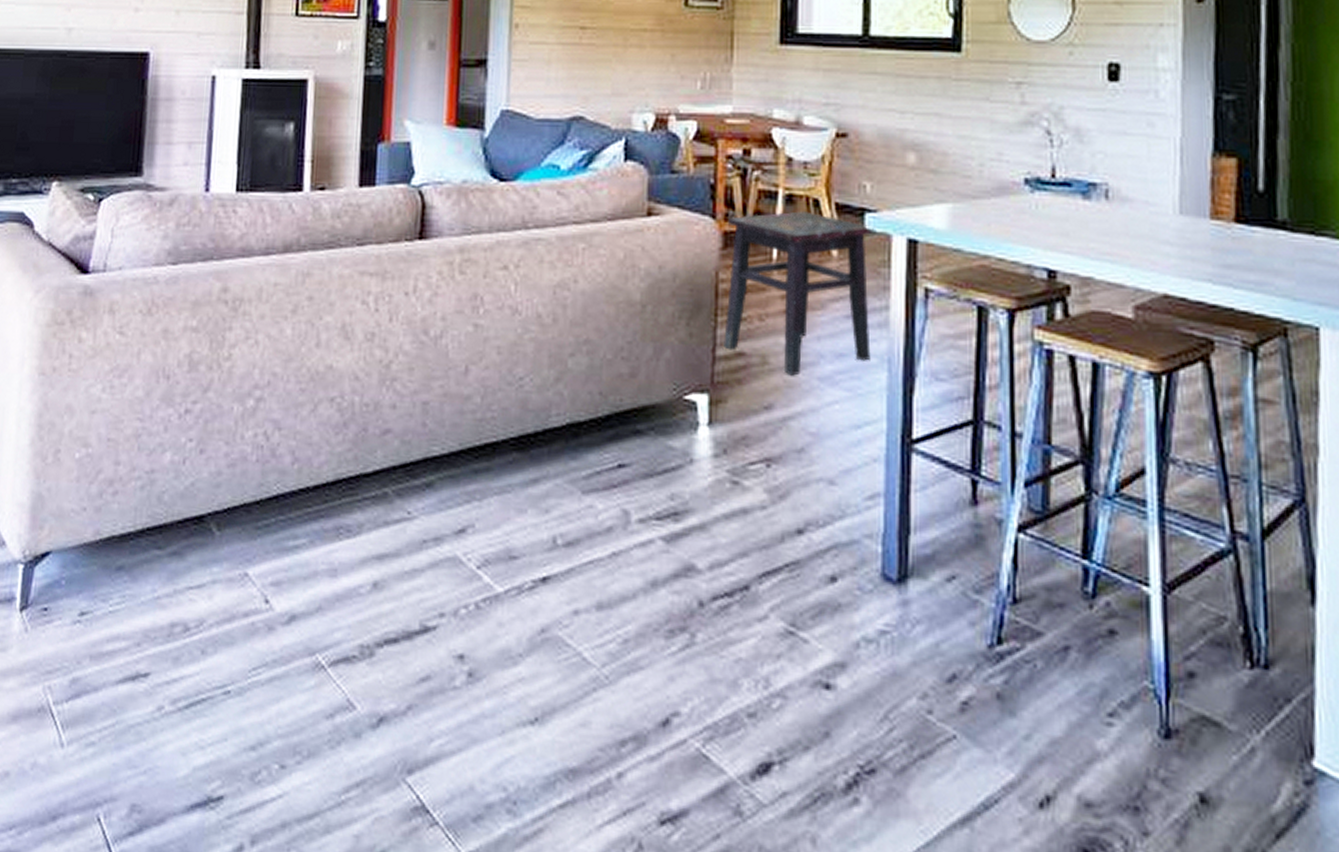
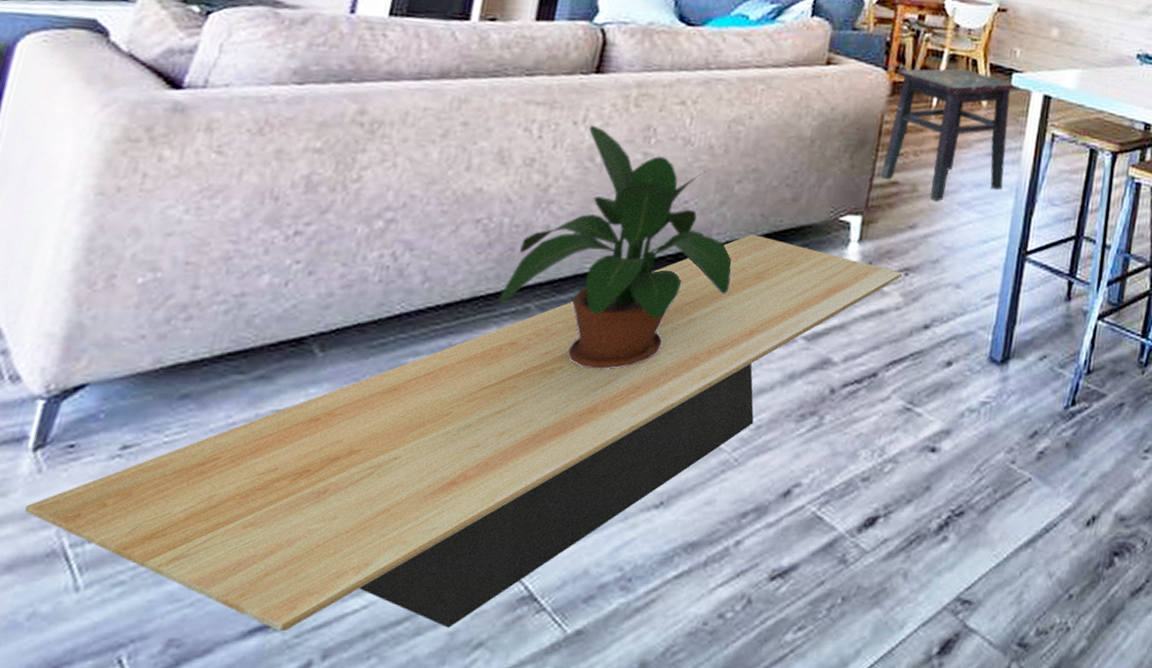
coffee table: none [19,415,763,830] -> present [24,234,902,632]
potted plant: none [359,295,576,564] -> present [498,125,732,369]

